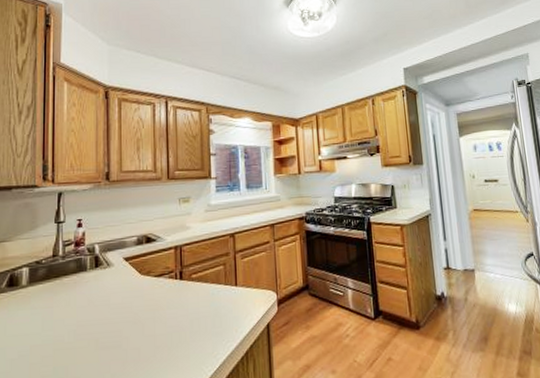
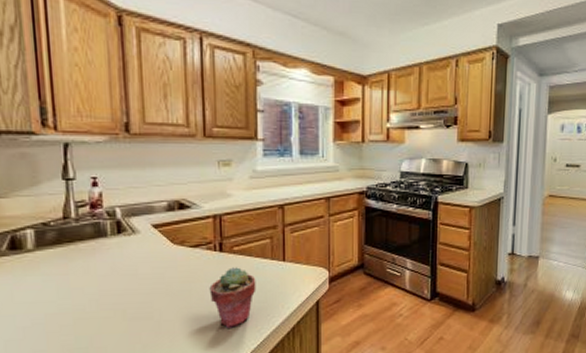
potted succulent: none [171,293,212,355] -> present [209,267,256,328]

